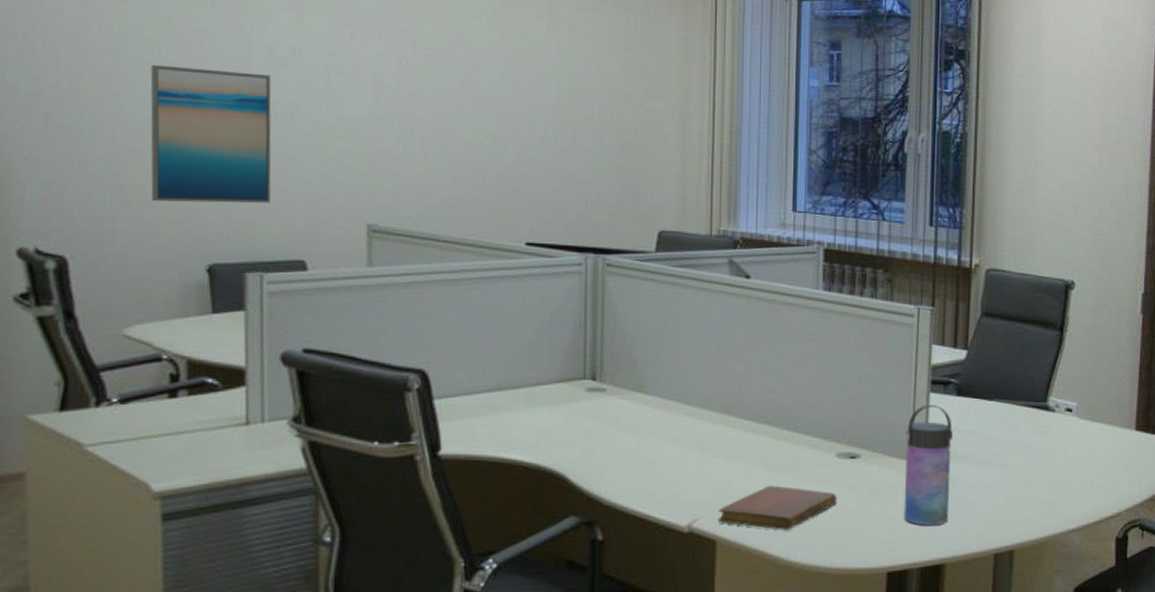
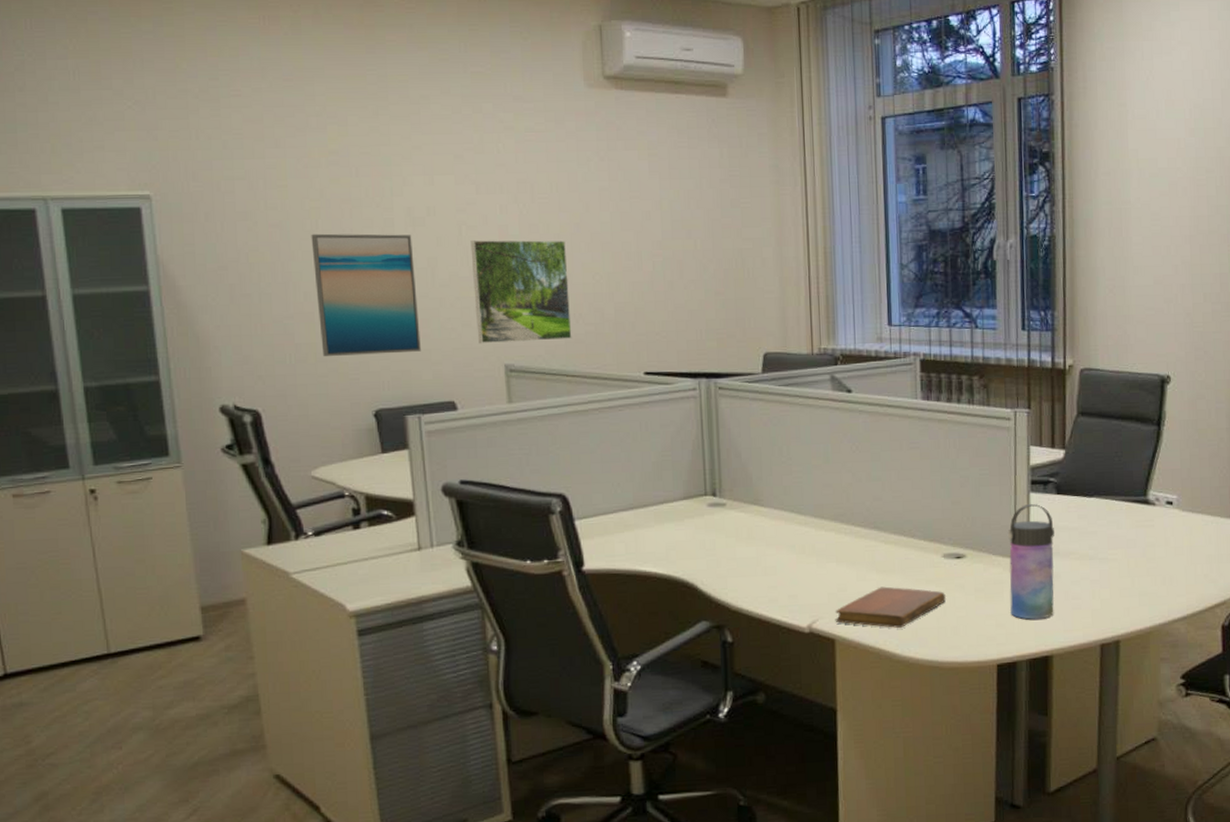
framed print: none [338,86,449,202] -> present [470,239,572,344]

